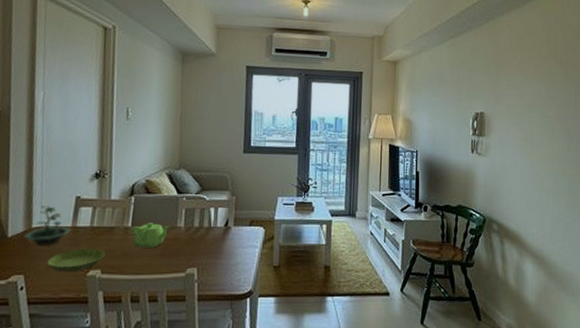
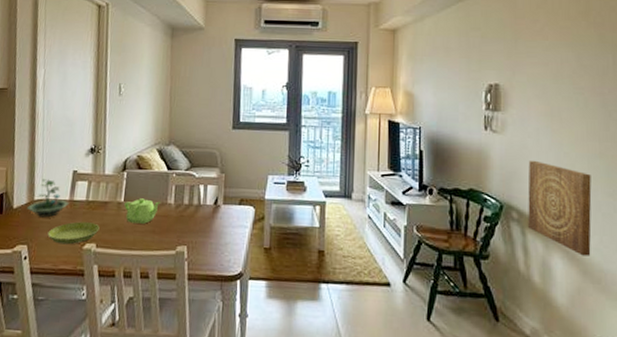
wall art: none [506,179,556,260] -> present [528,160,592,256]

